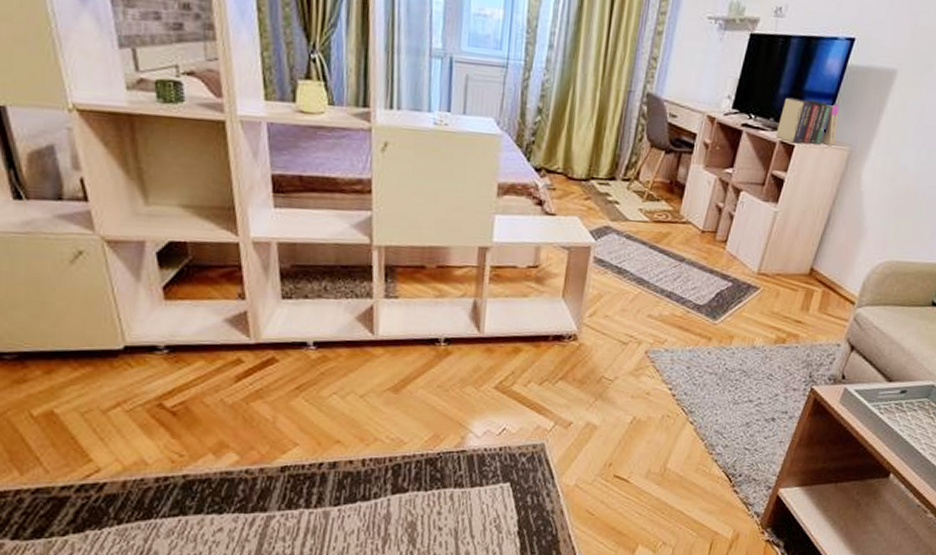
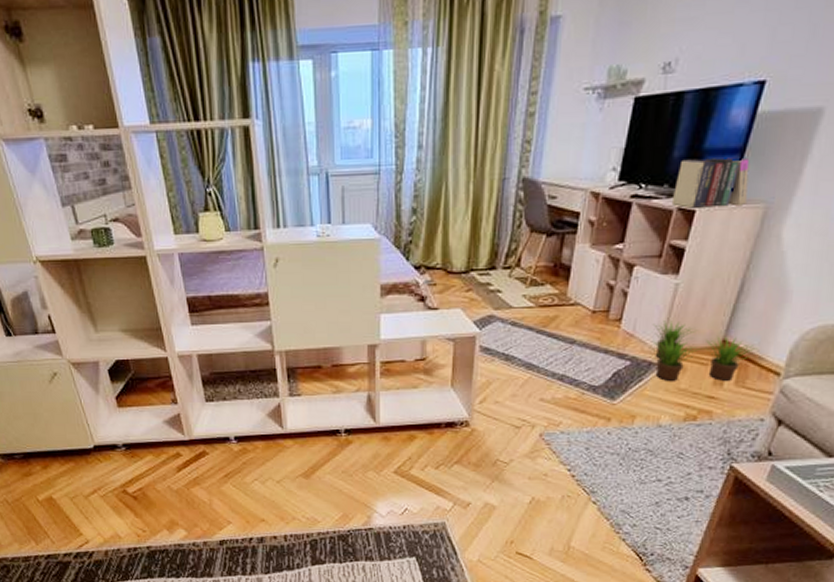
plant: none [752,246,838,307] -> present [652,321,758,381]

